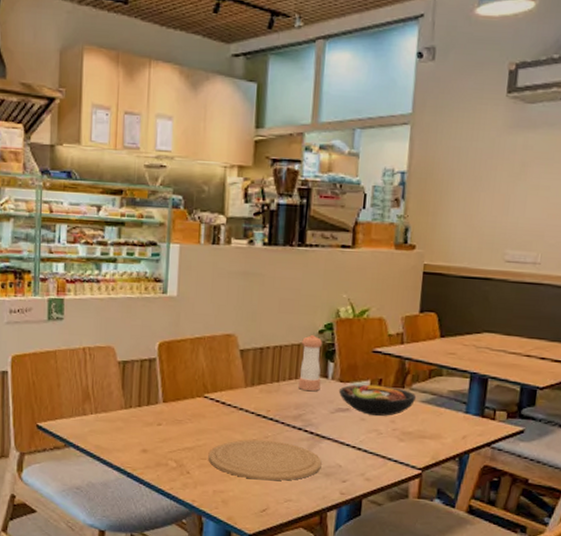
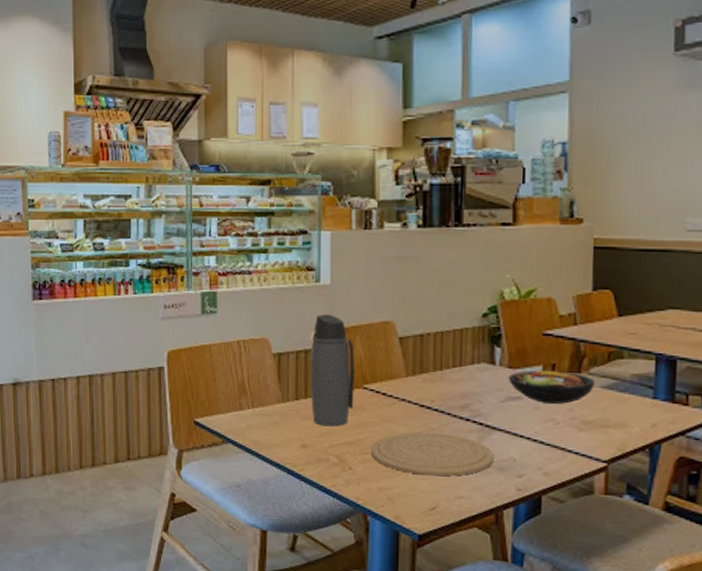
water bottle: none [153,325,198,433] -> present [310,315,355,427]
pepper shaker: present [298,334,323,392] -> none [463,318,488,380]

